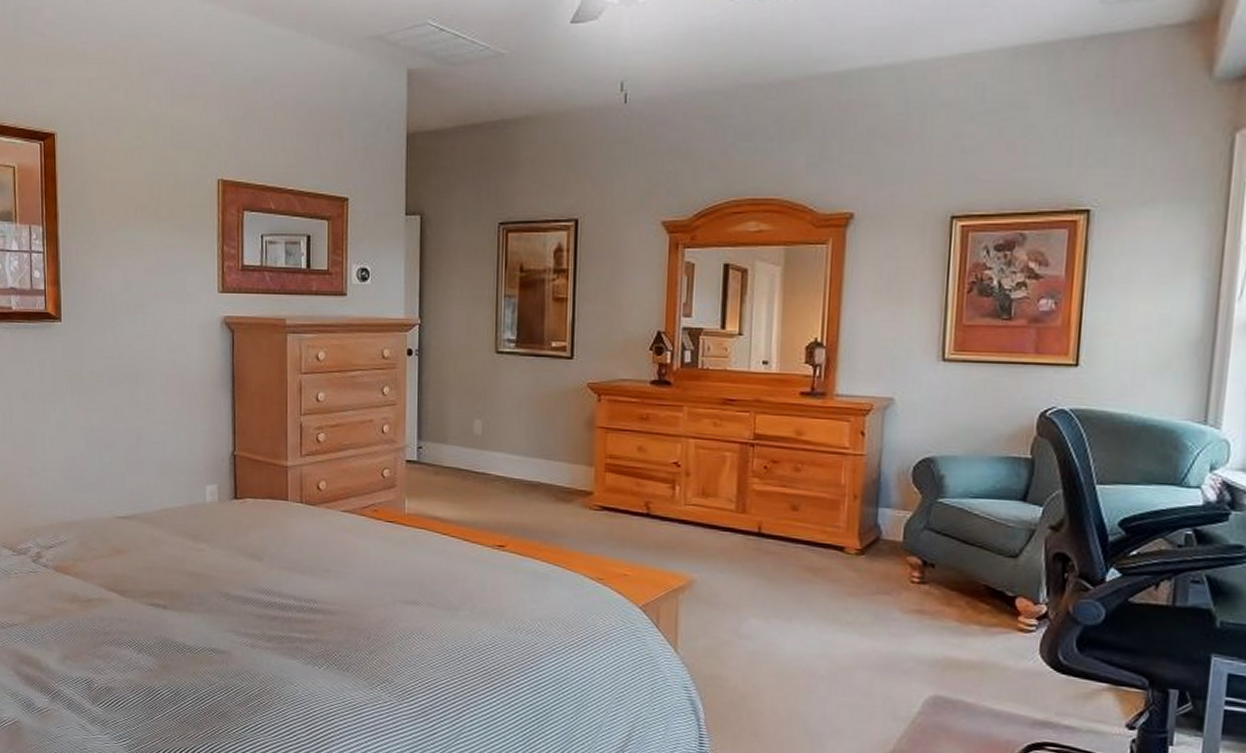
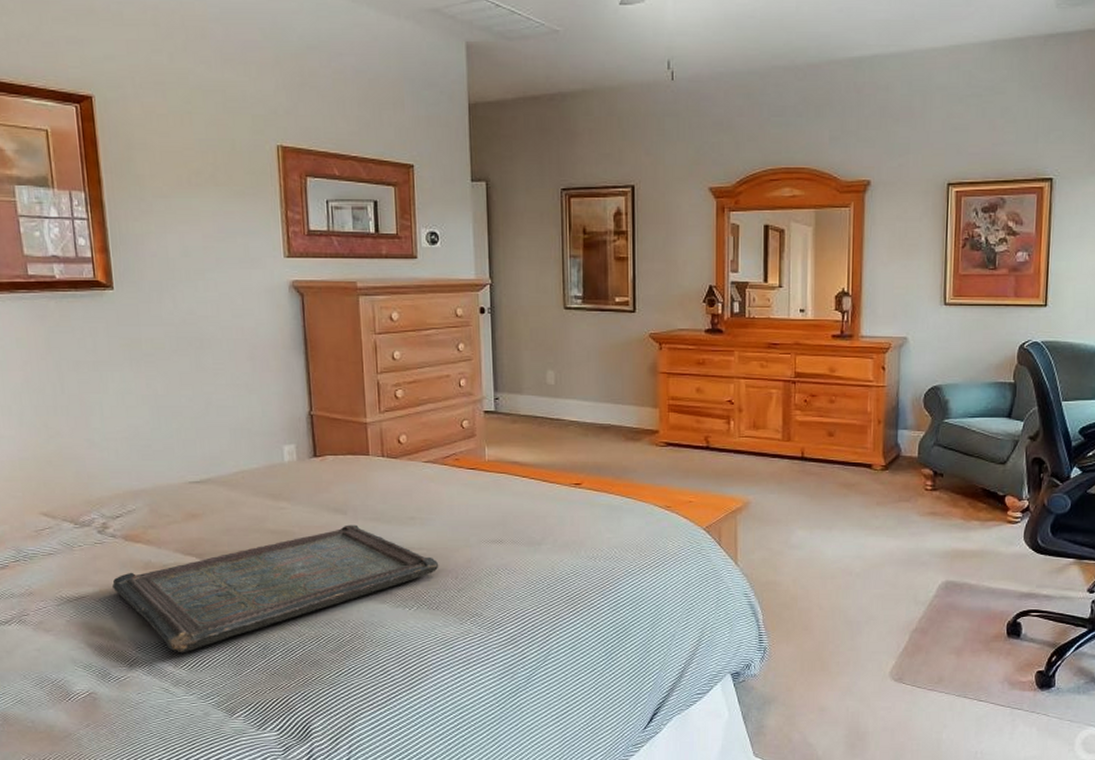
serving tray: none [42,572,352,691] -> present [112,524,439,653]

